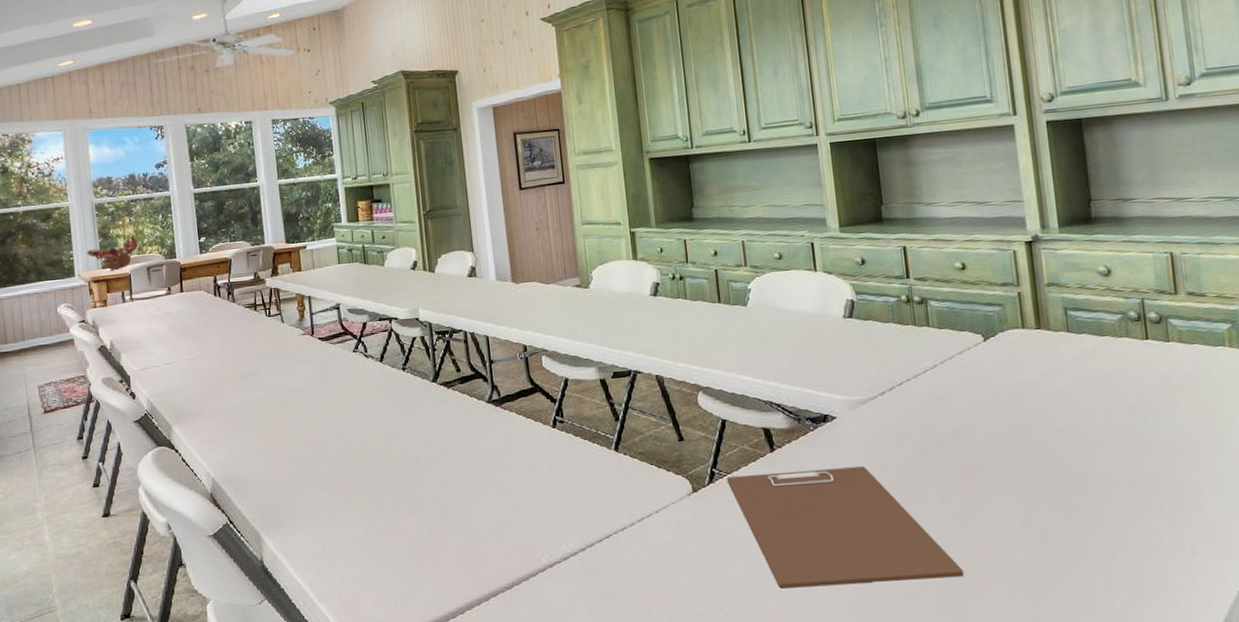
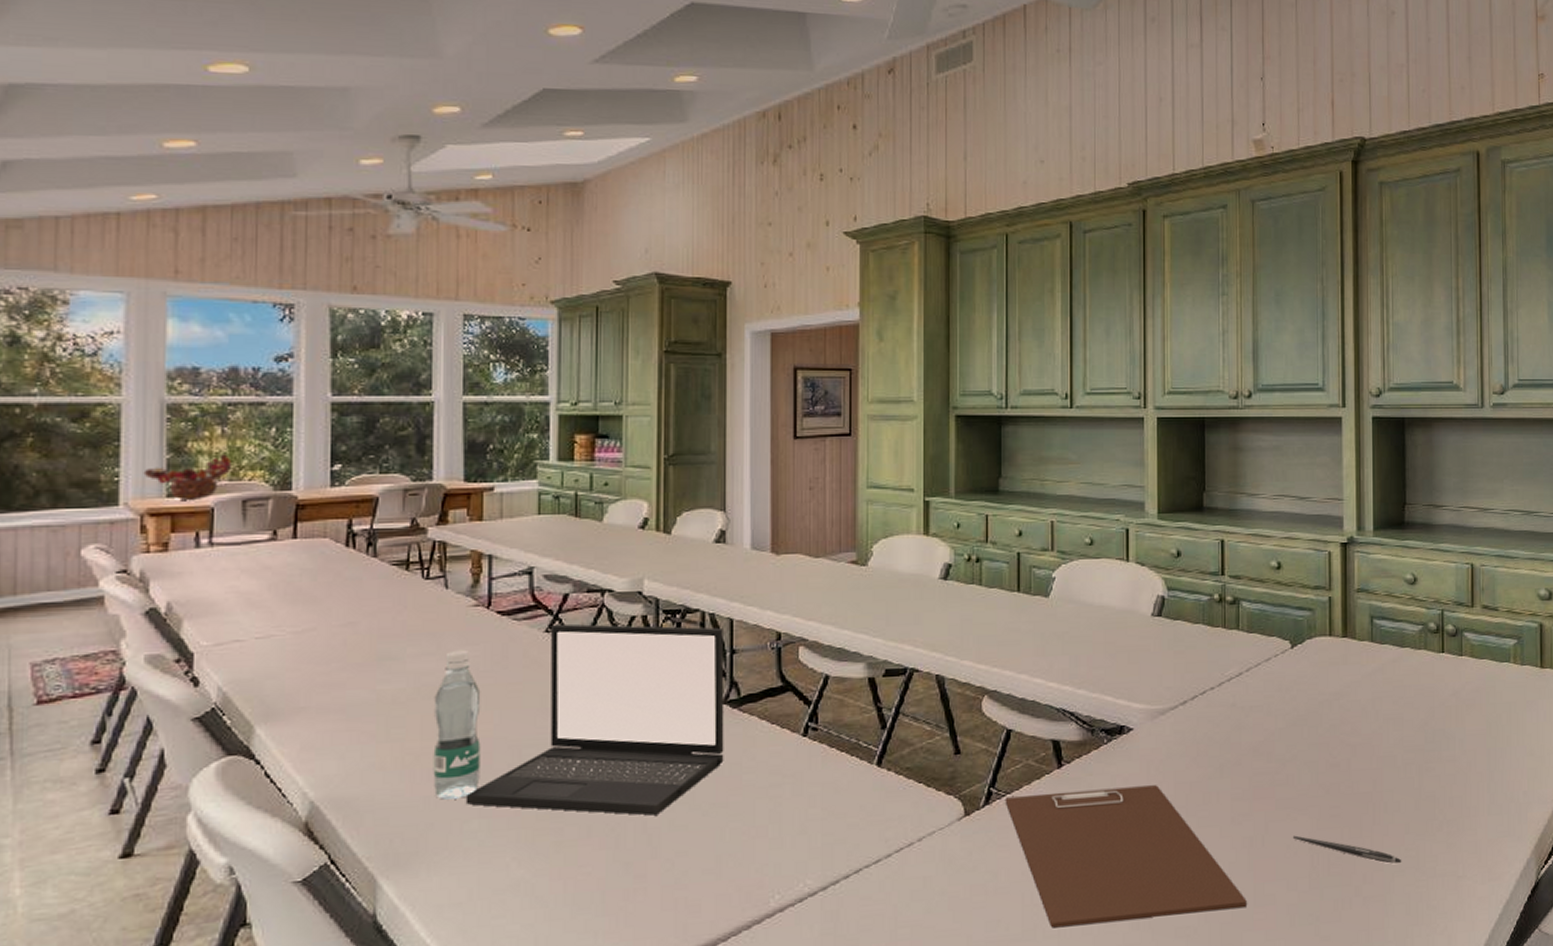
bottle: none [283,367,321,478] -> present [433,649,481,800]
laptop: none [312,343,494,490] -> present [465,623,724,816]
pen: none [1003,512,1123,540] -> present [1292,835,1402,864]

